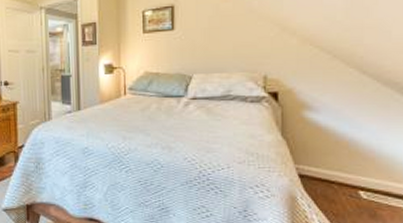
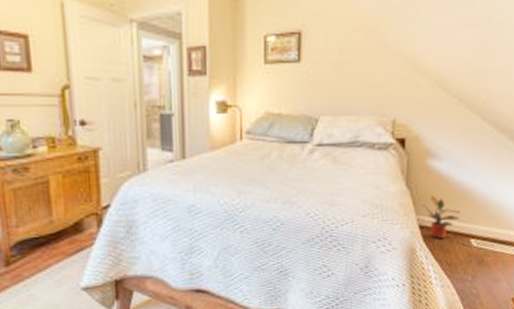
potted plant: none [301,146,345,189] -> present [422,195,461,239]

